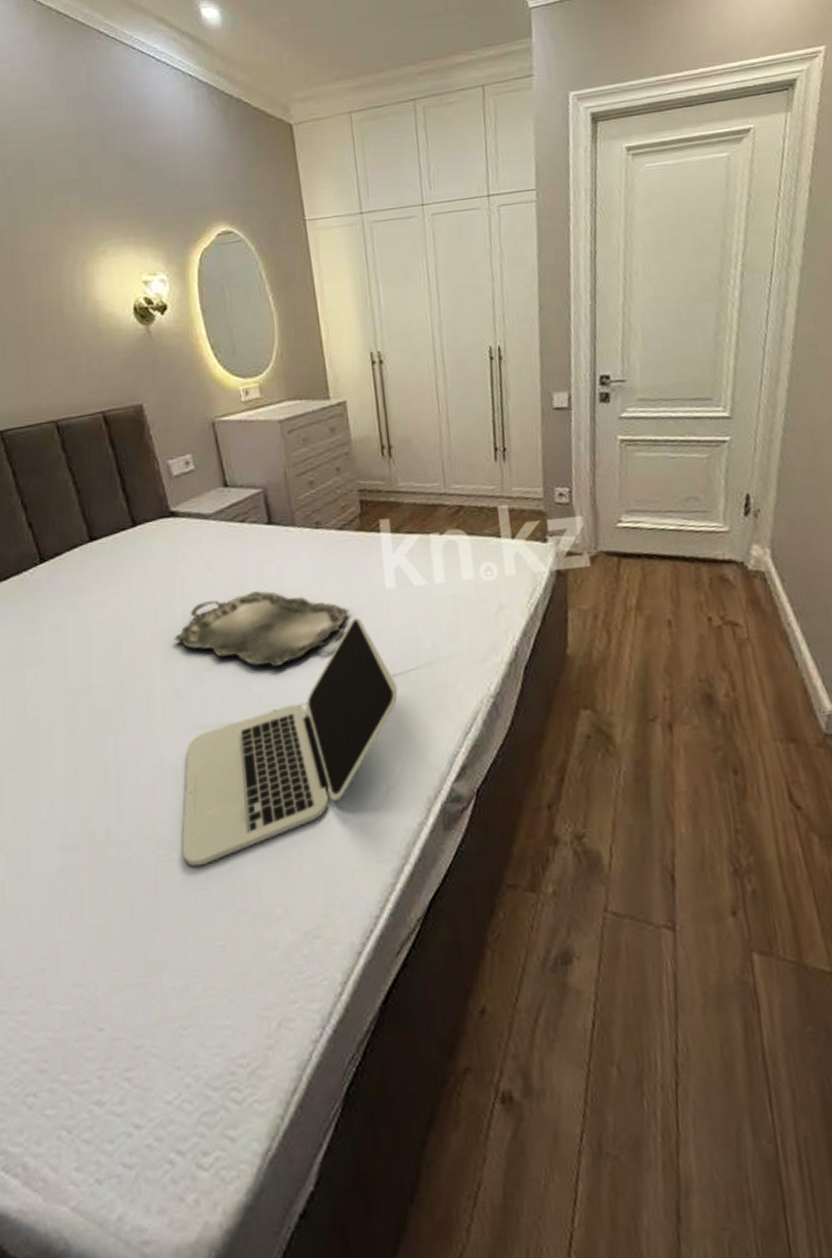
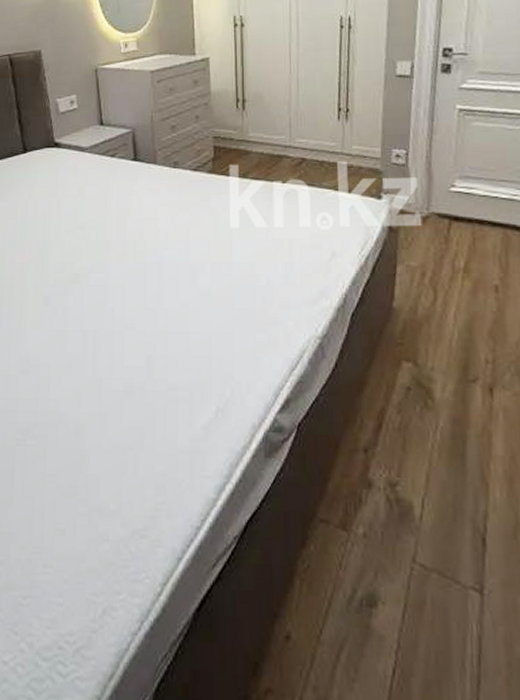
serving tray: present [174,591,349,667] -> none [47,218,196,286]
laptop: present [182,617,398,867] -> none [37,251,233,455]

